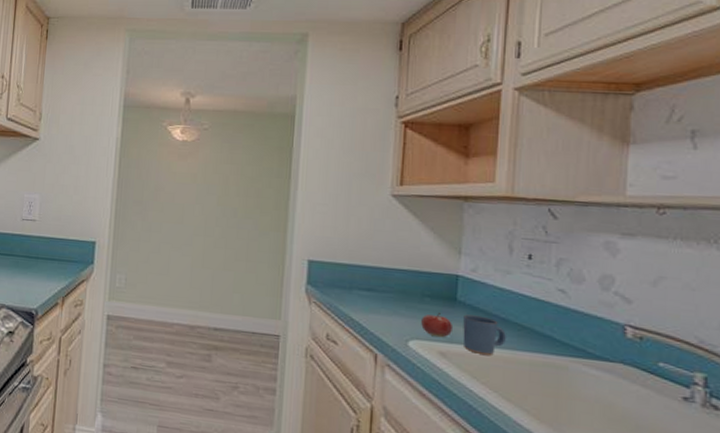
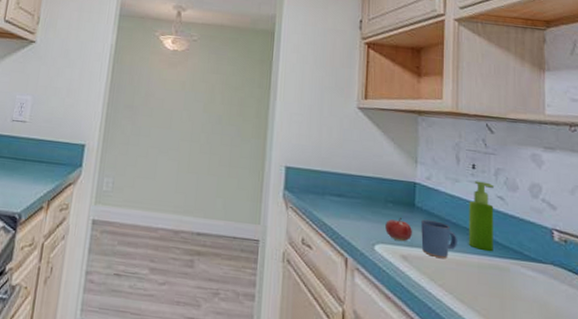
soap dispenser: none [519,272,555,349] -> present [468,181,495,252]

